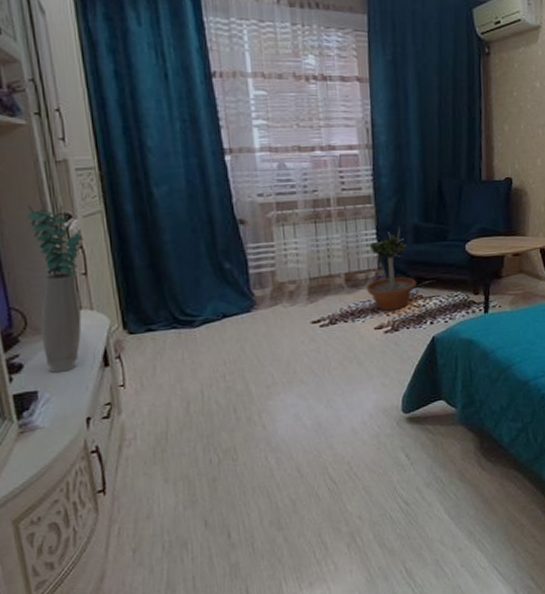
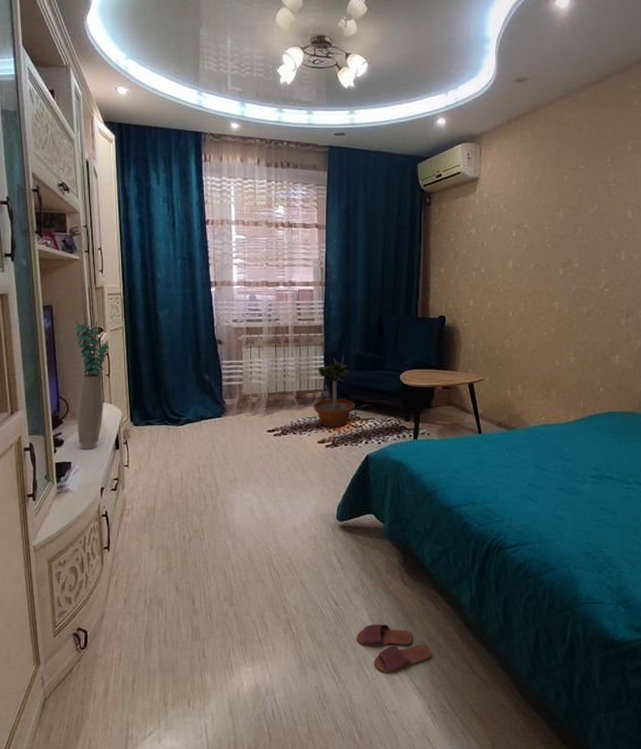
slippers: none [433,515,515,567] -> present [357,624,432,673]

